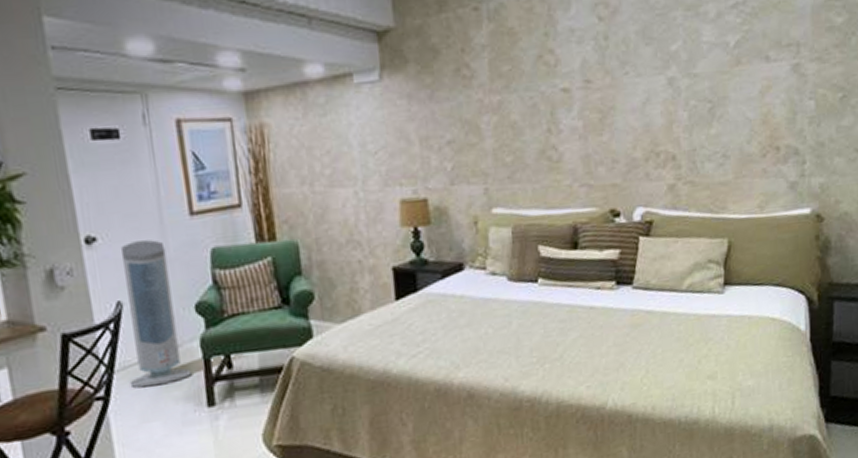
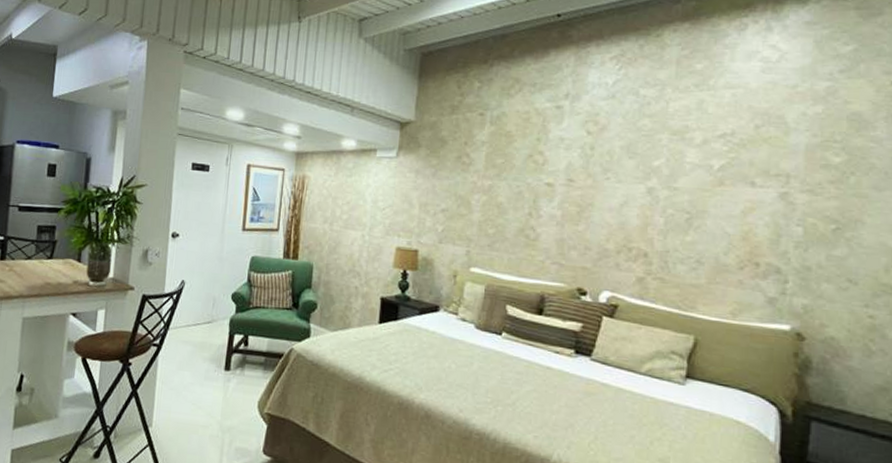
air purifier: present [120,240,192,388] -> none [177,241,221,346]

